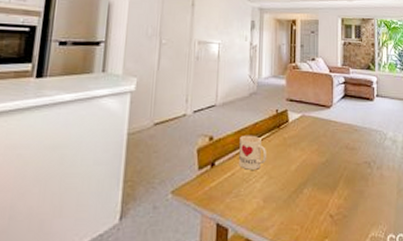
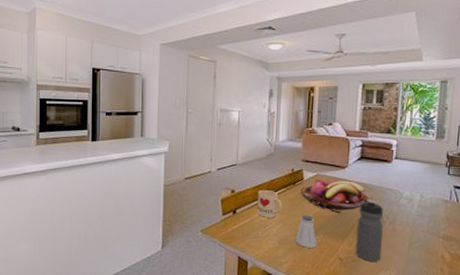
saltshaker: none [281,164,306,205] -> present [295,215,317,248]
fruit basket: none [285,120,359,159] -> present [300,179,373,213]
water bottle: none [345,143,371,216] -> present [355,200,384,262]

